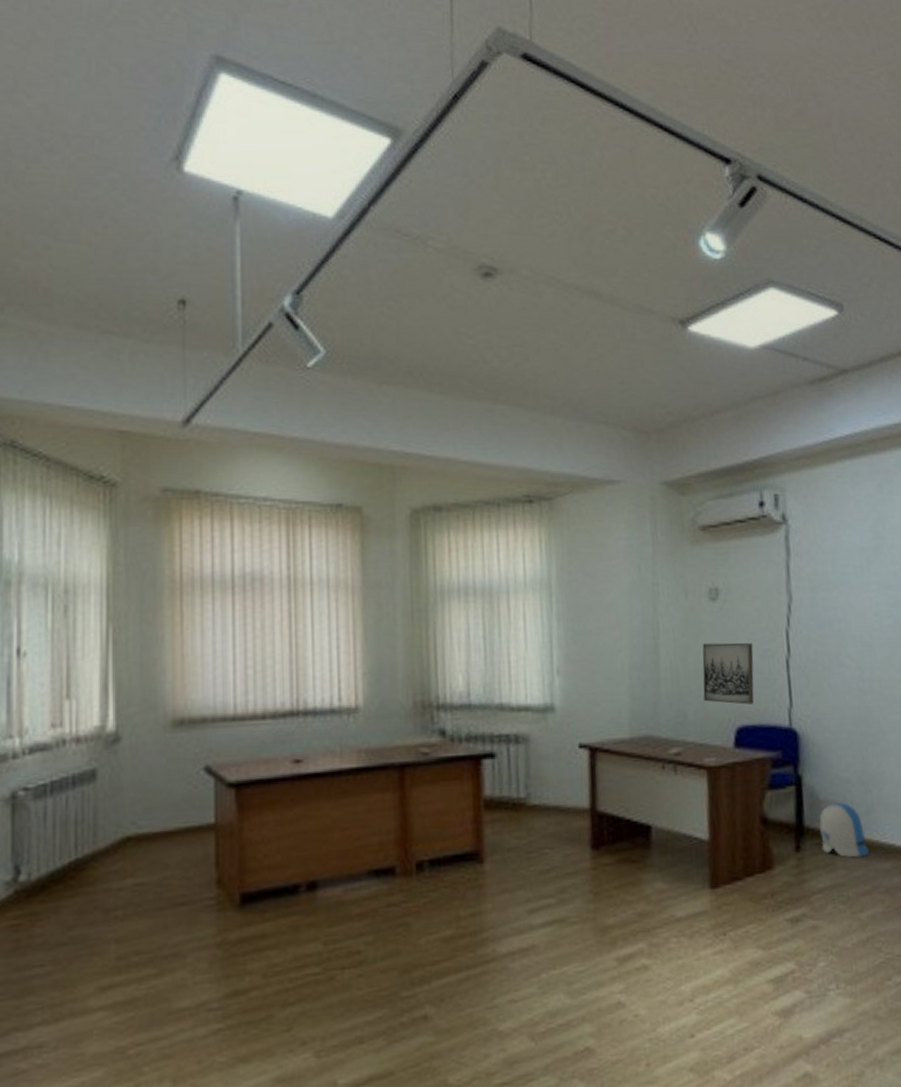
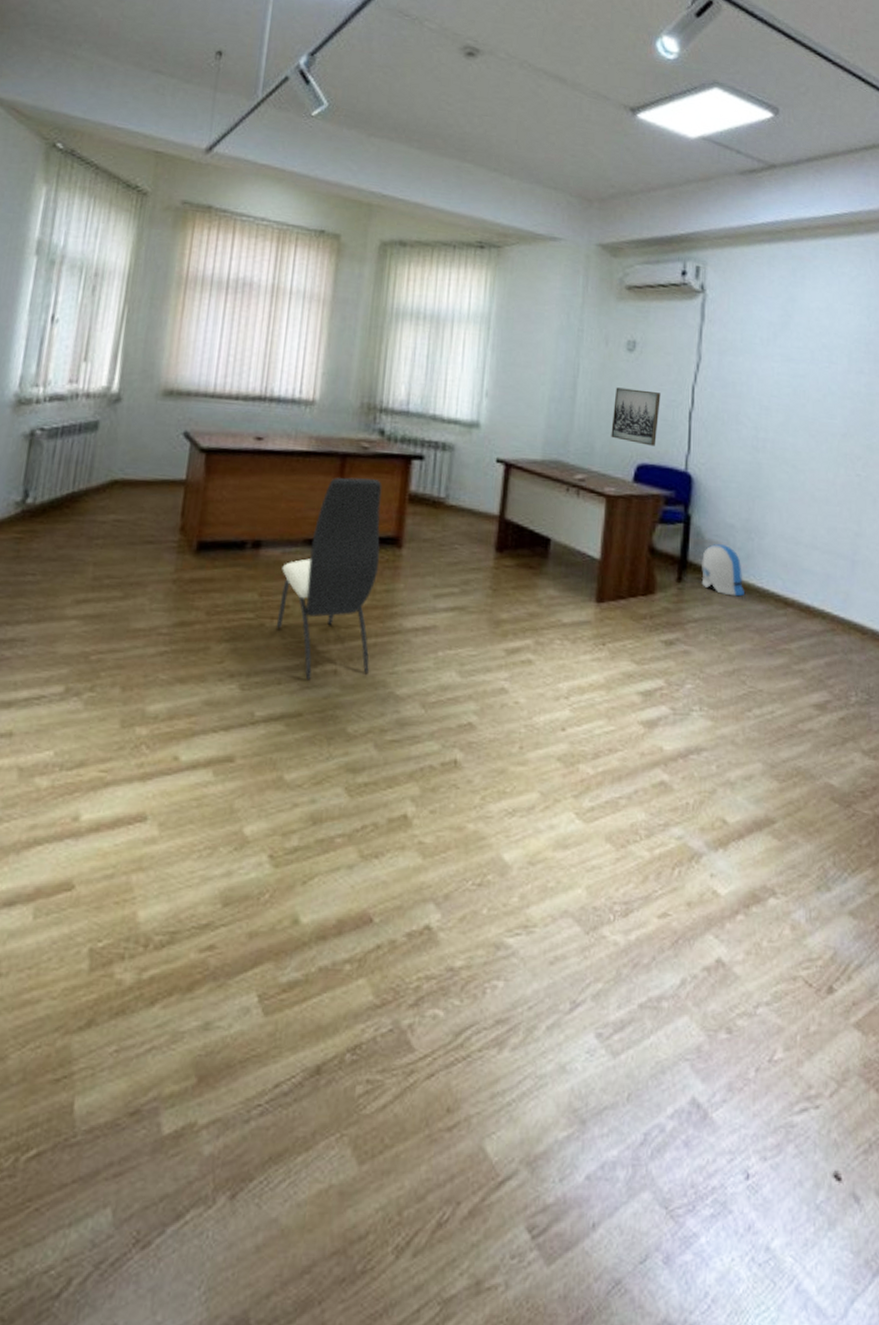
dining chair: none [346,788,464,1033] -> present [277,477,382,680]

